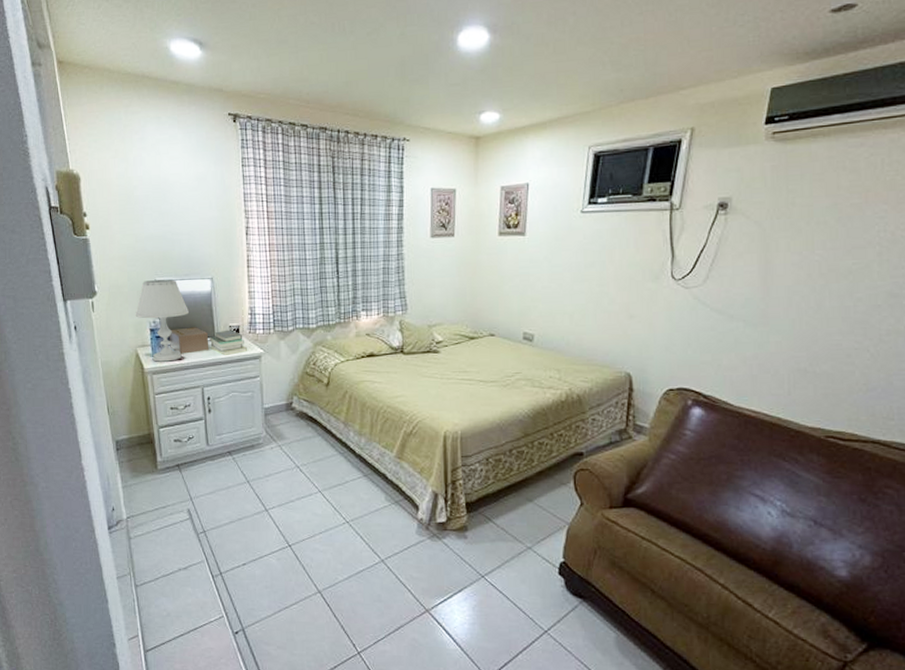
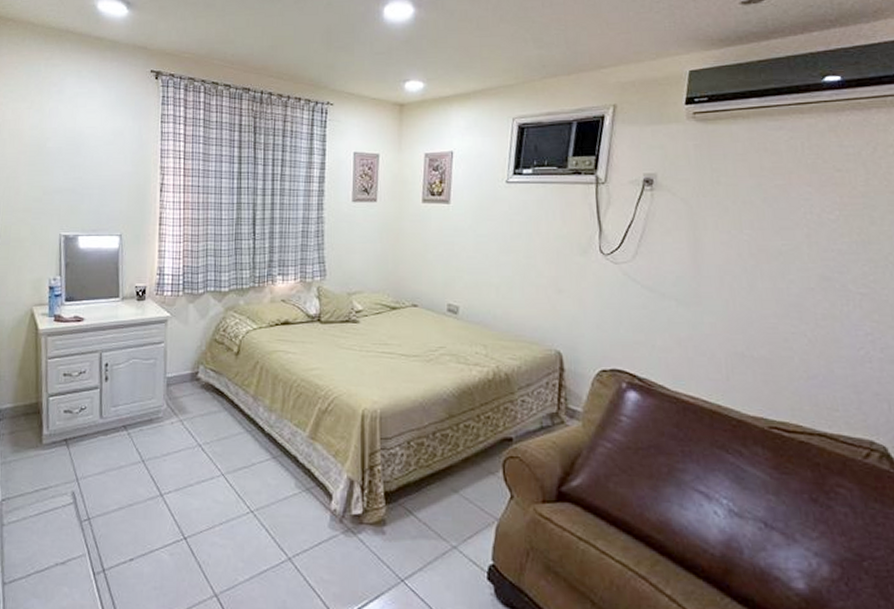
table lamp: present [135,279,190,362] -> none [34,235,94,323]
jewelry box: present [169,327,209,355] -> none [69,286,112,316]
books: present [209,329,248,355] -> none [112,290,154,318]

